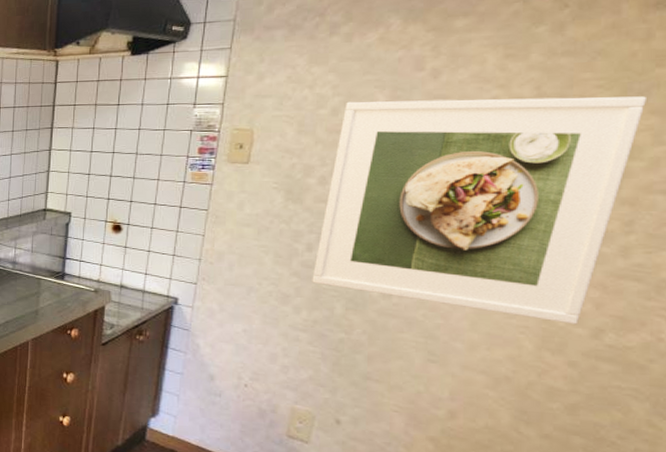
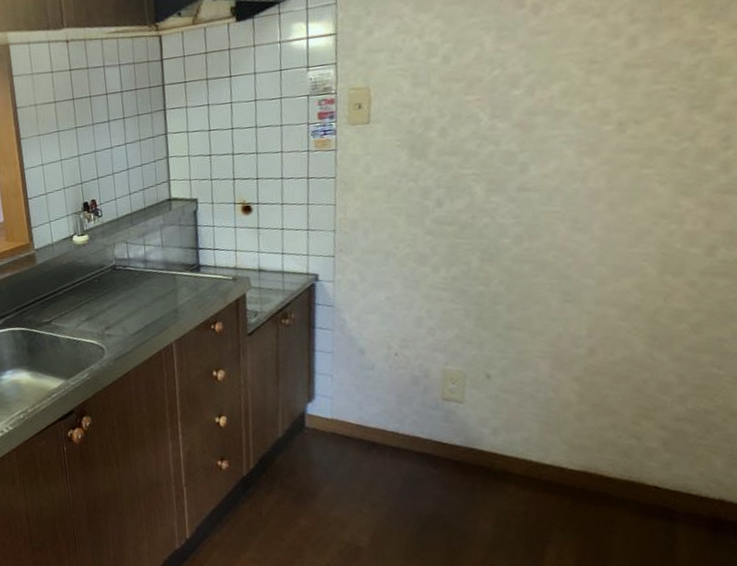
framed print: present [312,96,646,324] -> none [445,11,728,245]

